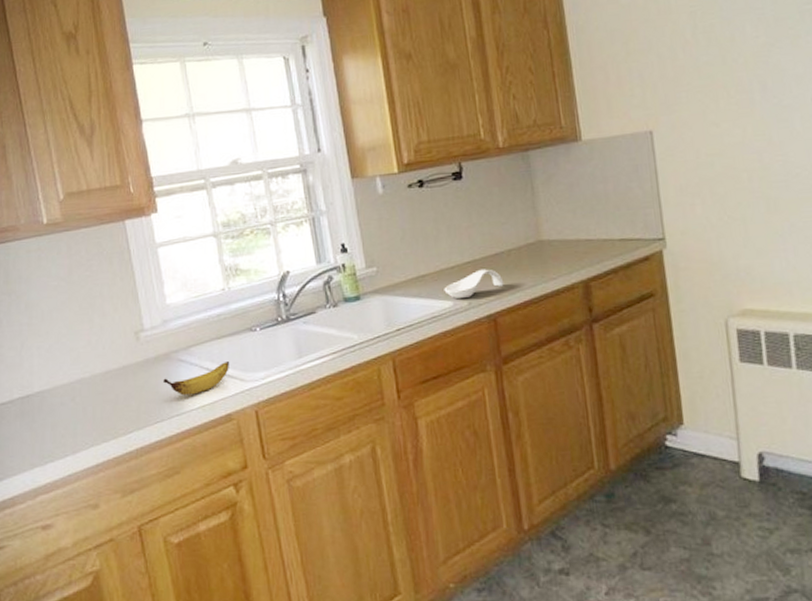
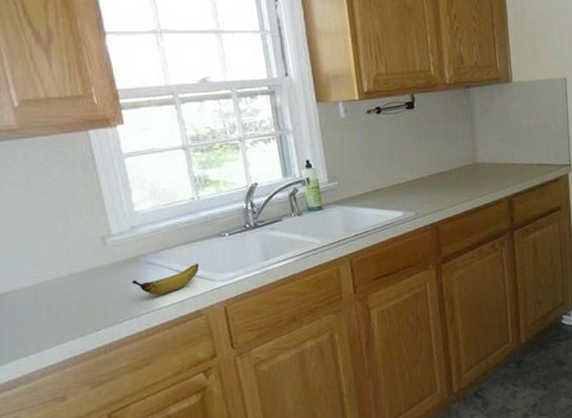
spoon rest: present [444,269,504,299] -> none [396,185,446,210]

